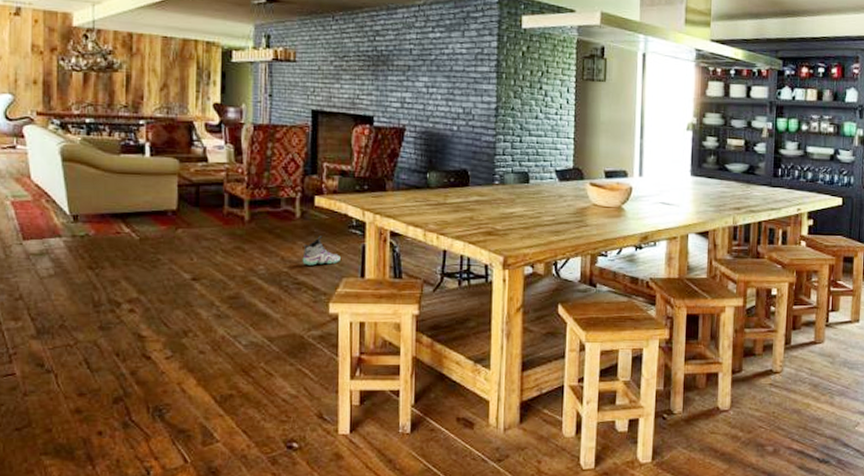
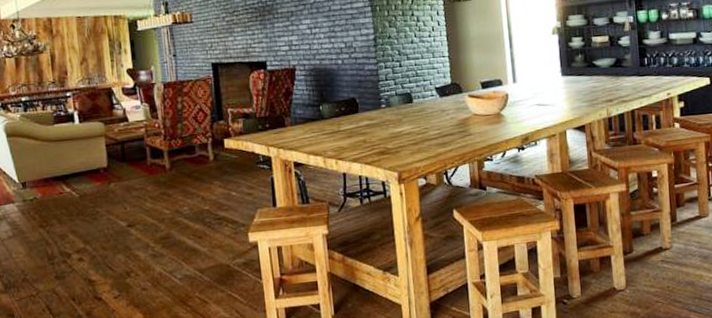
sneaker: present [302,236,340,266] -> none [220,174,253,202]

